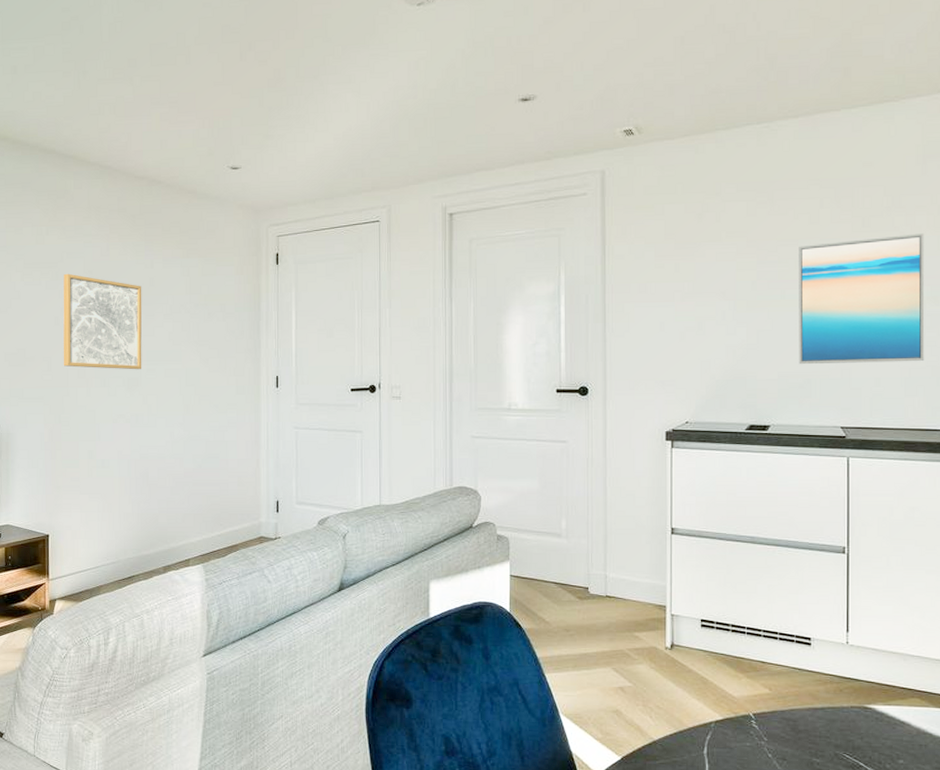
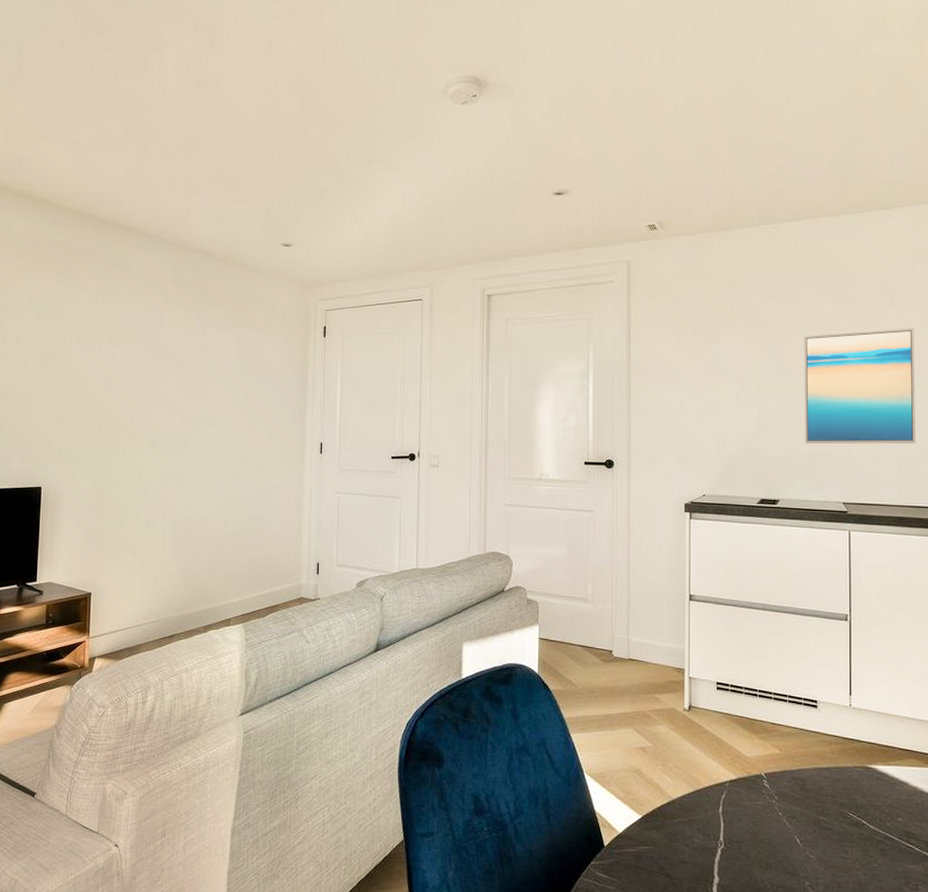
wall art: present [63,273,142,370] -> none [113,339,194,433]

